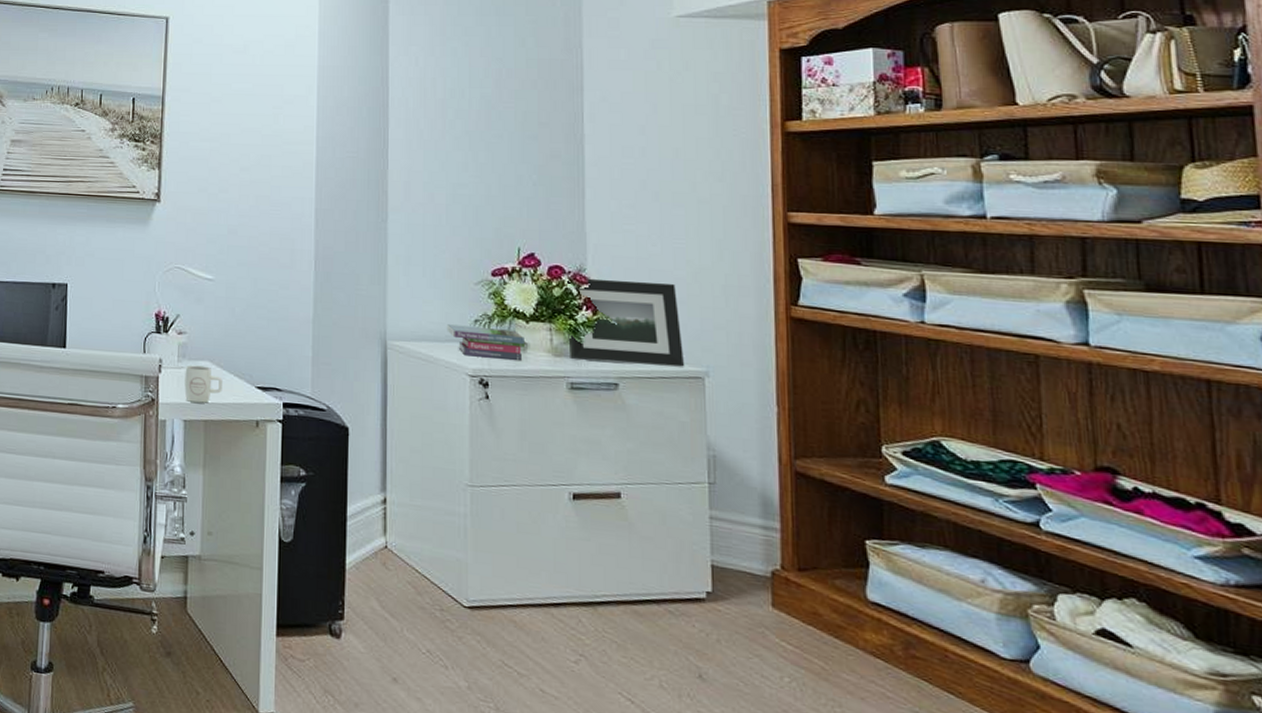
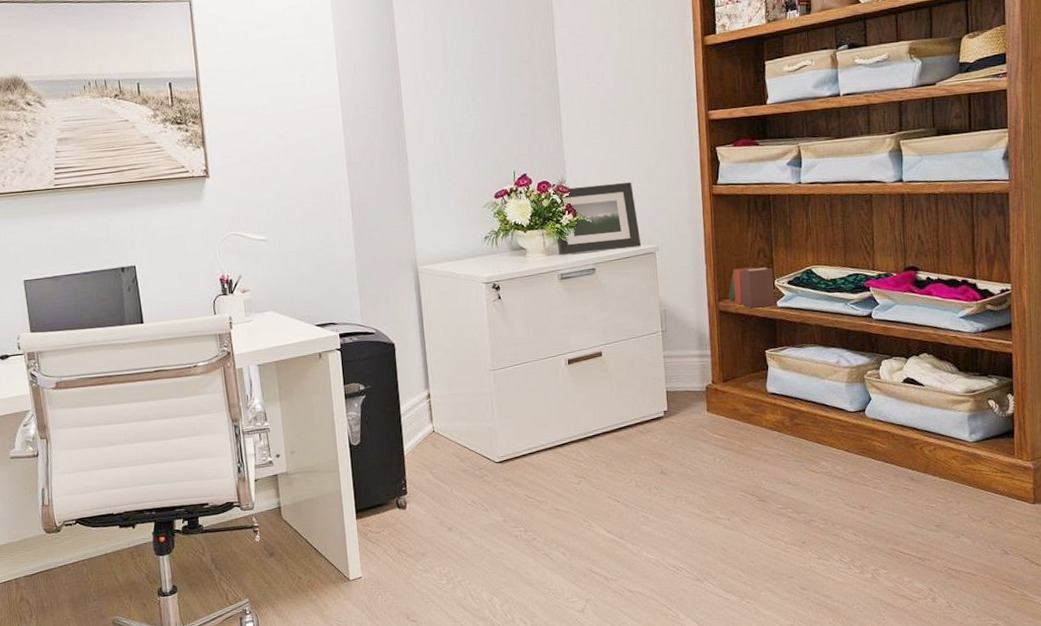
mug: present [184,365,223,403] -> none [253,315,287,349]
books: present [447,324,524,362] -> none [463,240,524,268]
books: none [809,419,881,481] -> present [728,266,775,308]

